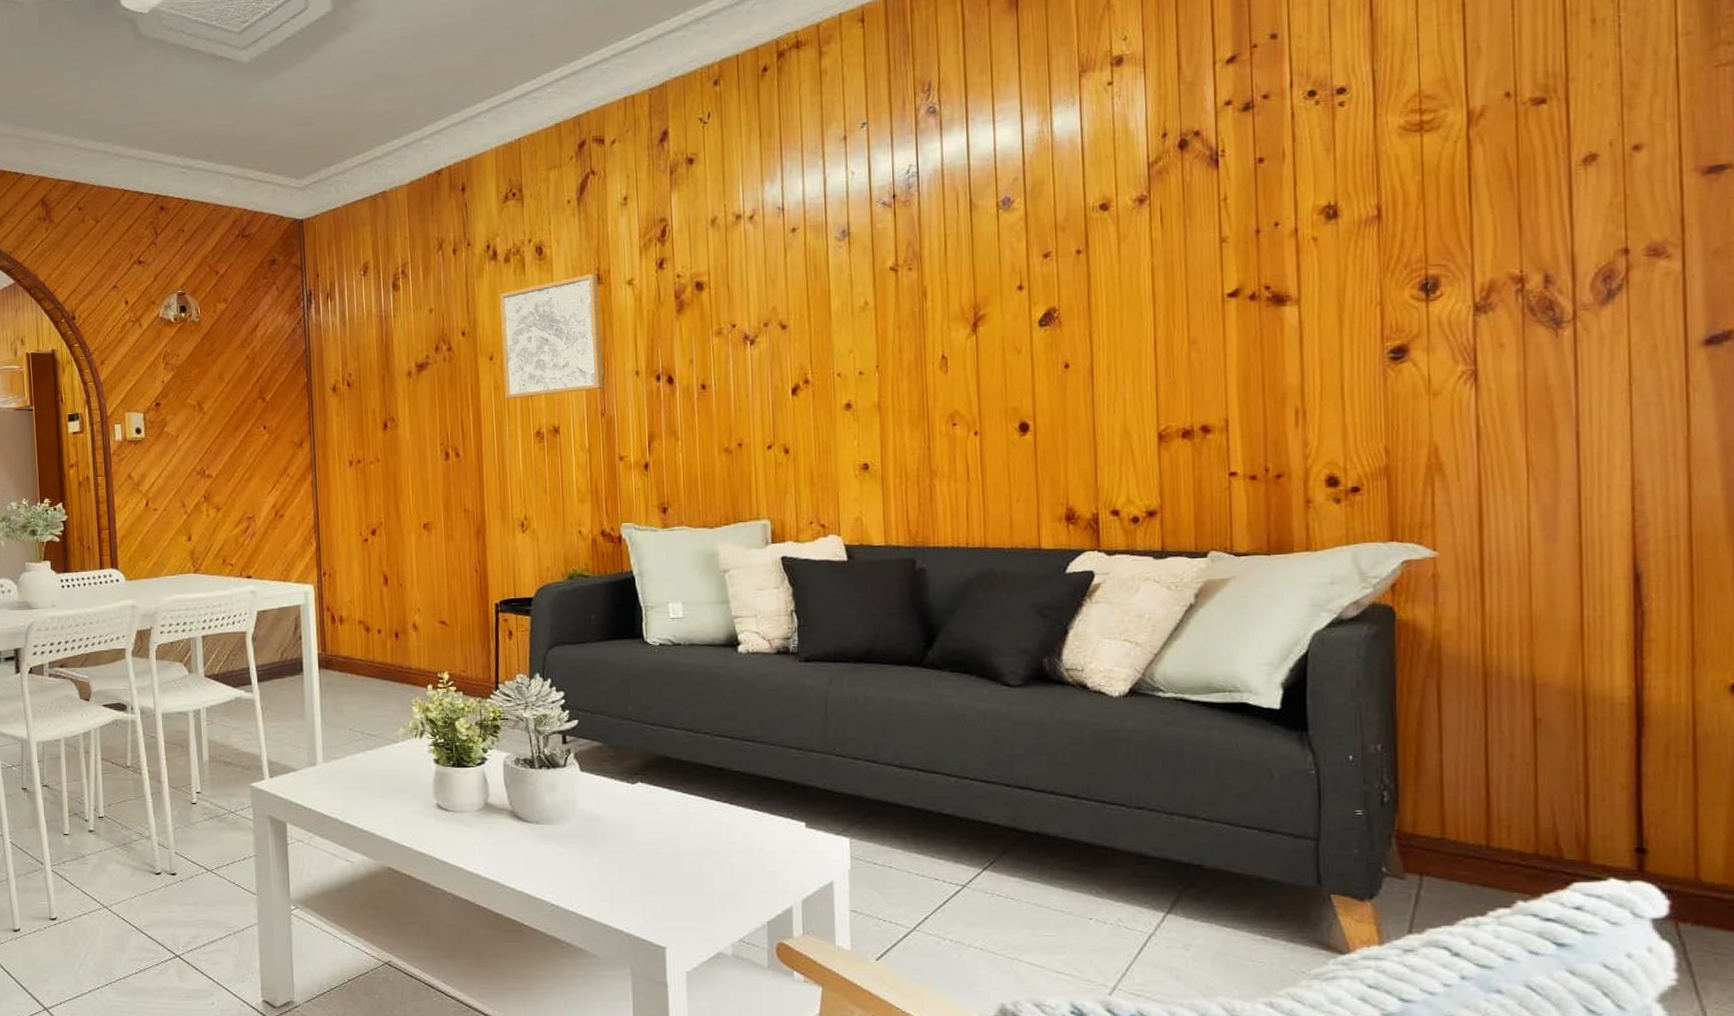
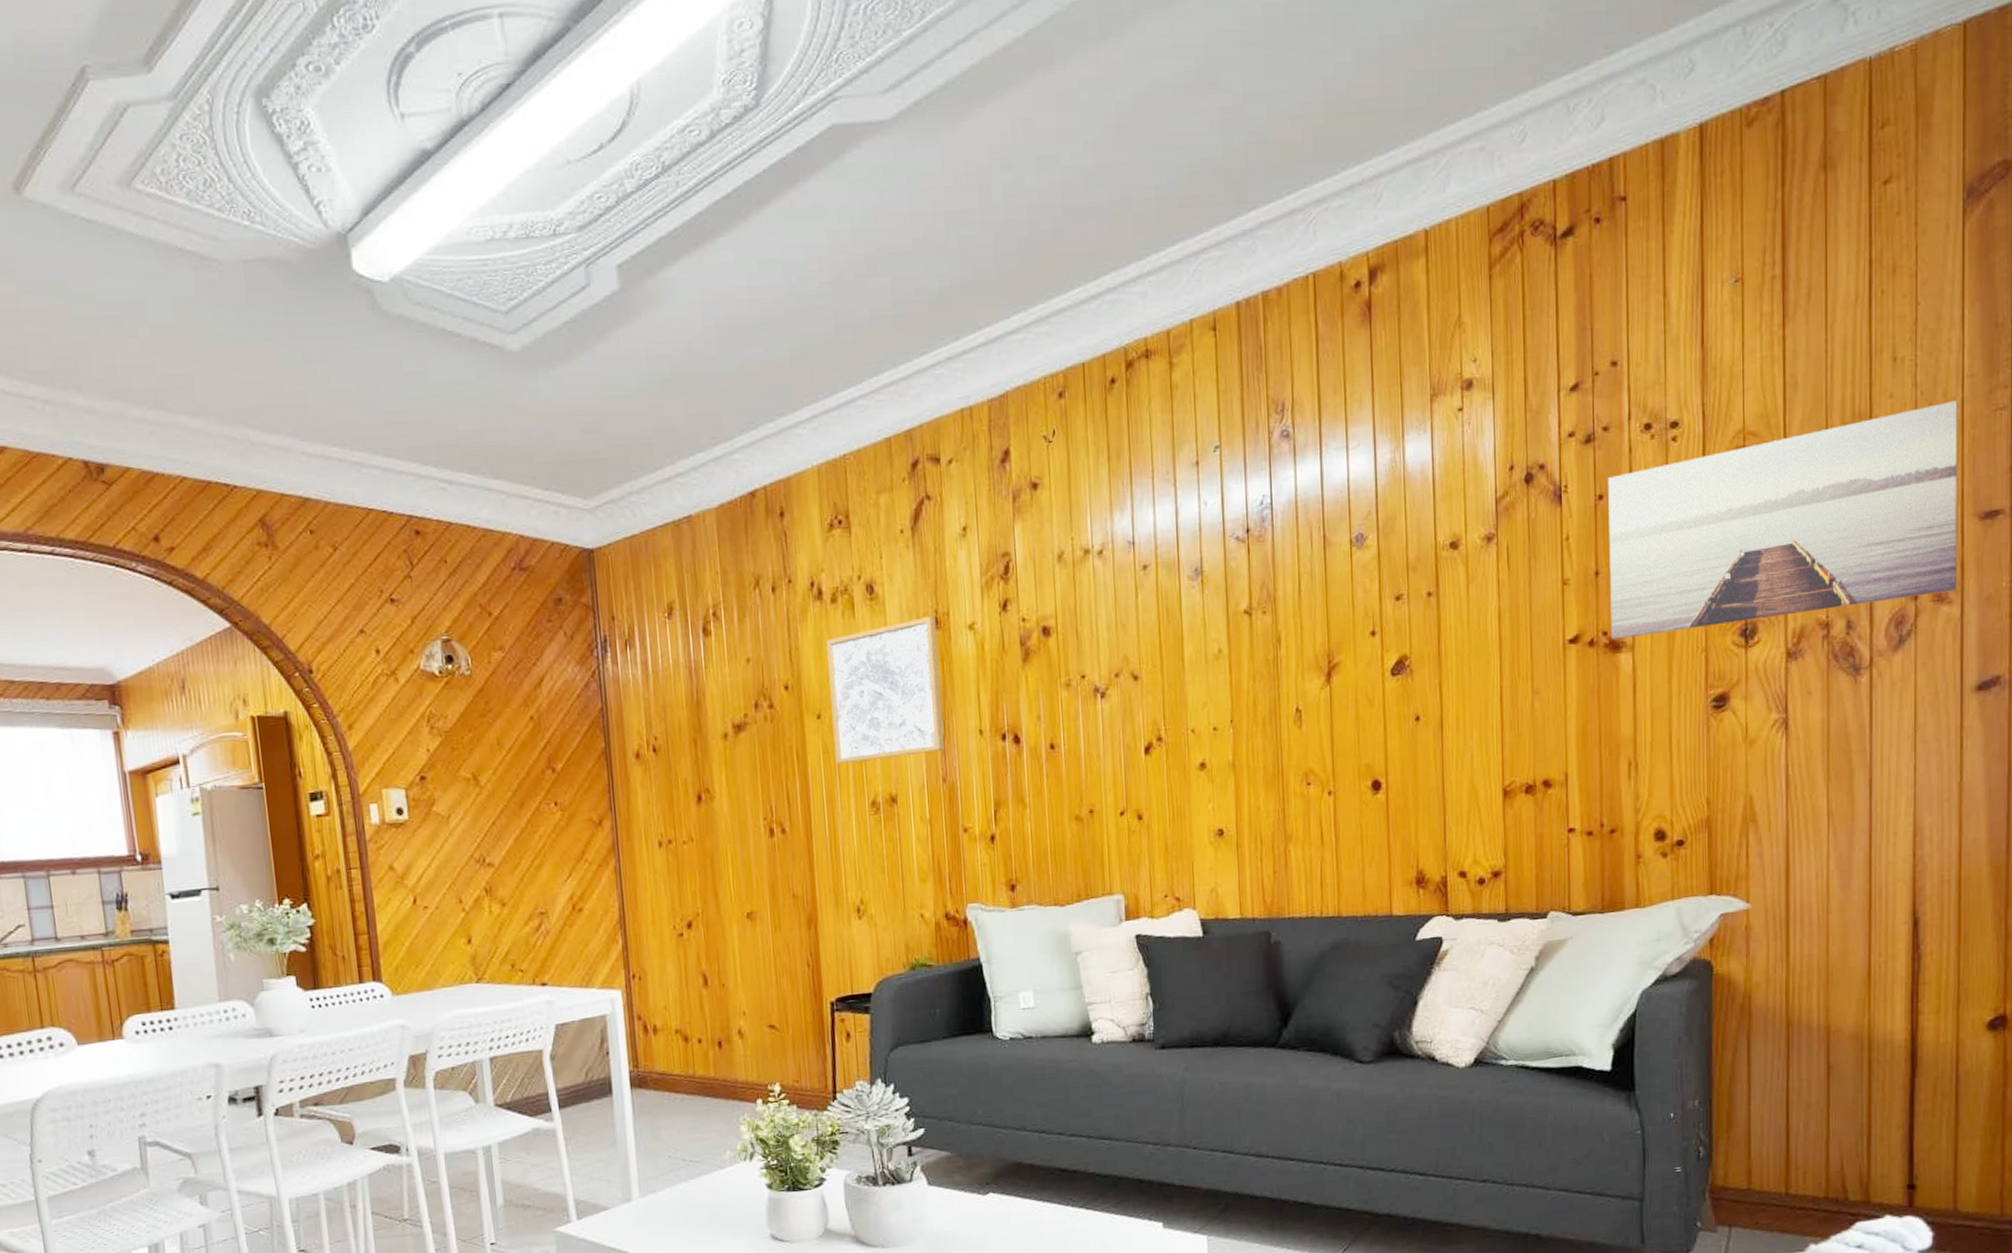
wall art: none [1269,58,1676,294] -> present [1608,401,1958,640]

